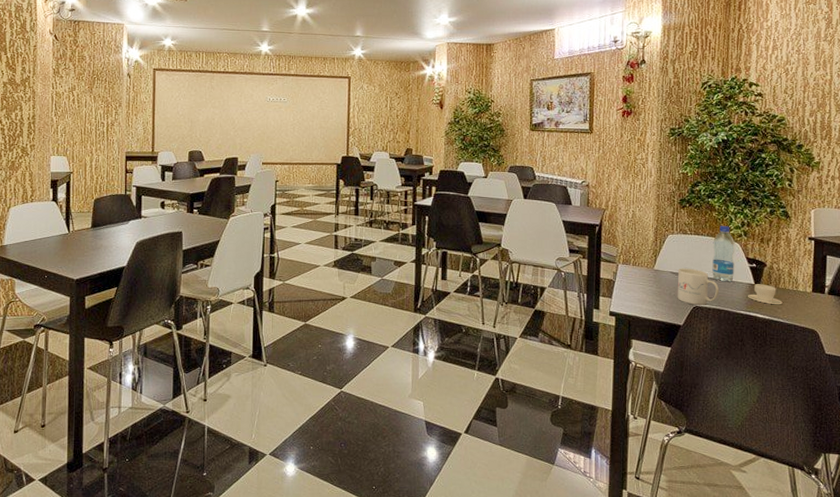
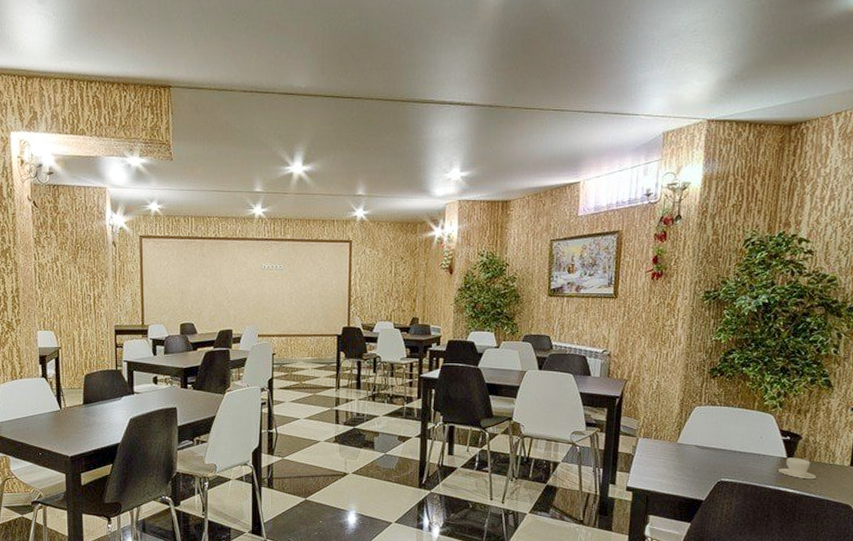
mug: present [677,268,719,306] -> none [700,441,747,481]
bottle: present [712,225,735,282] -> none [741,395,769,456]

